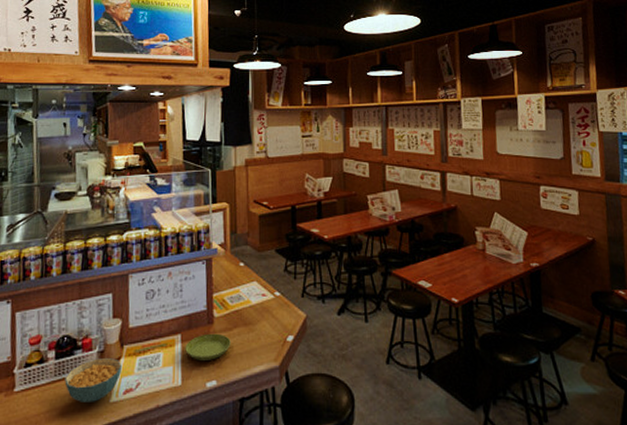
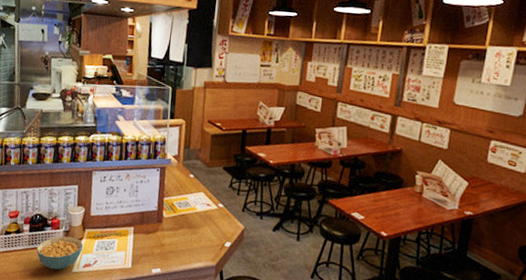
saucer: present [185,333,231,360] -> none [136,230,176,252]

